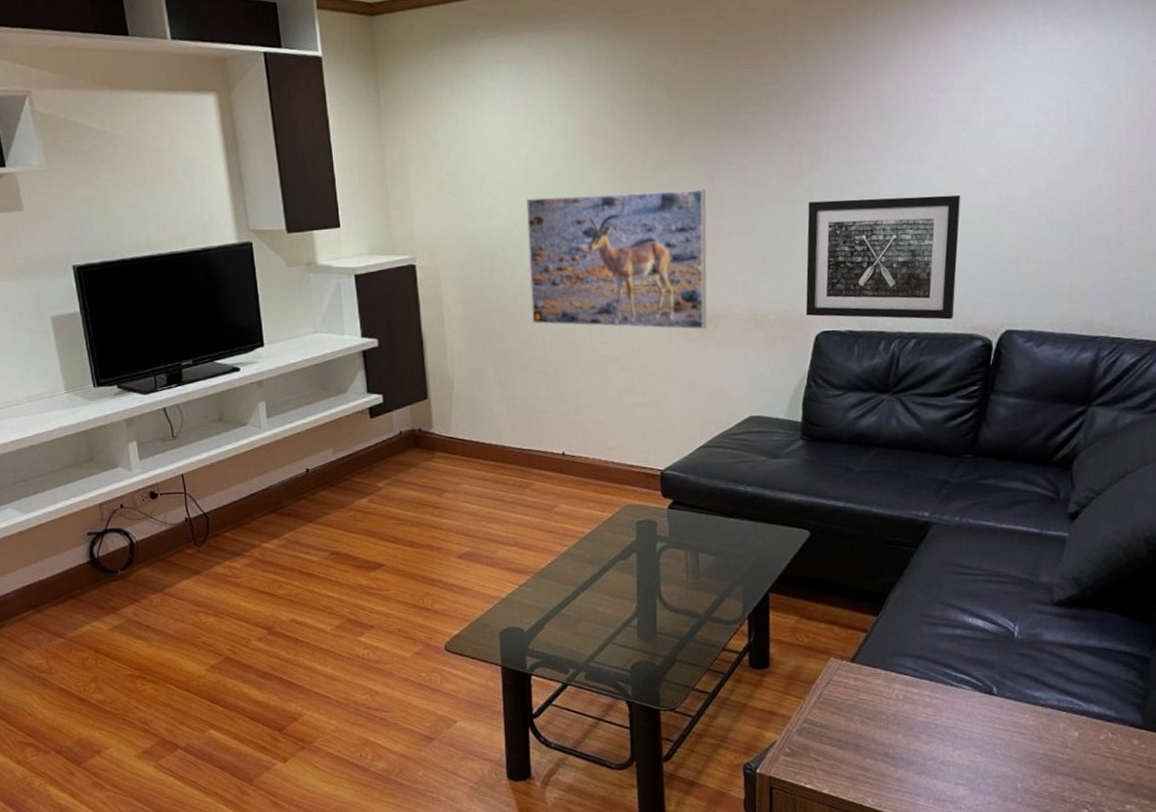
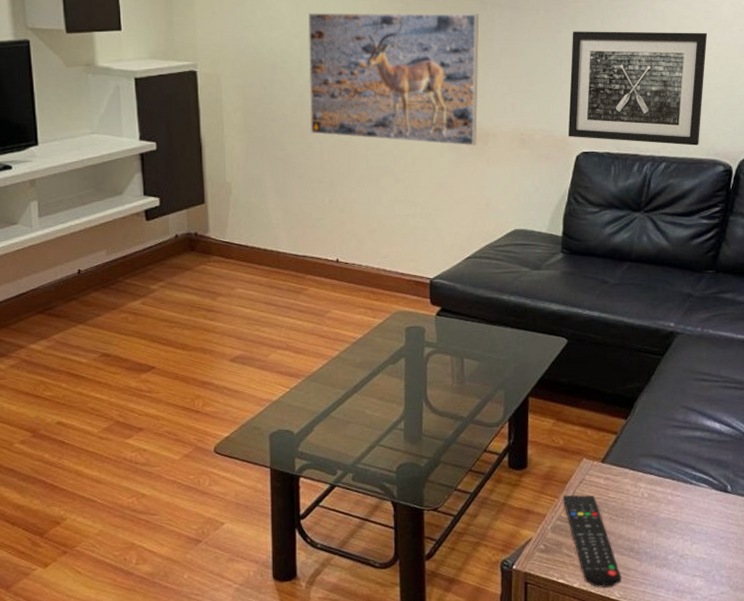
remote control: none [808,696,875,795] -> present [562,495,621,588]

